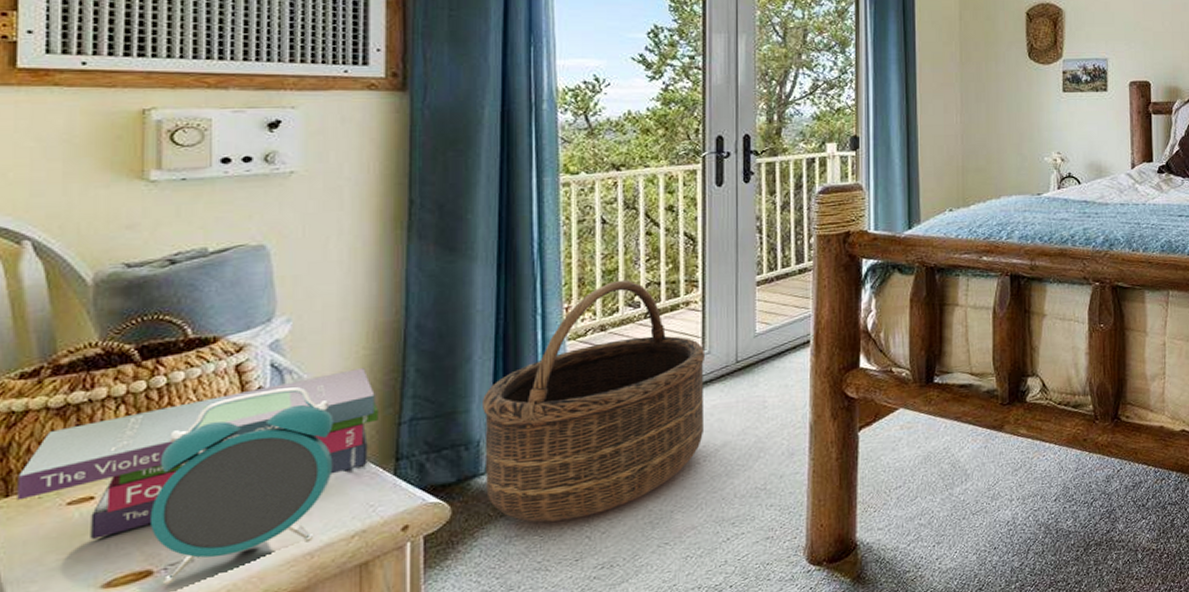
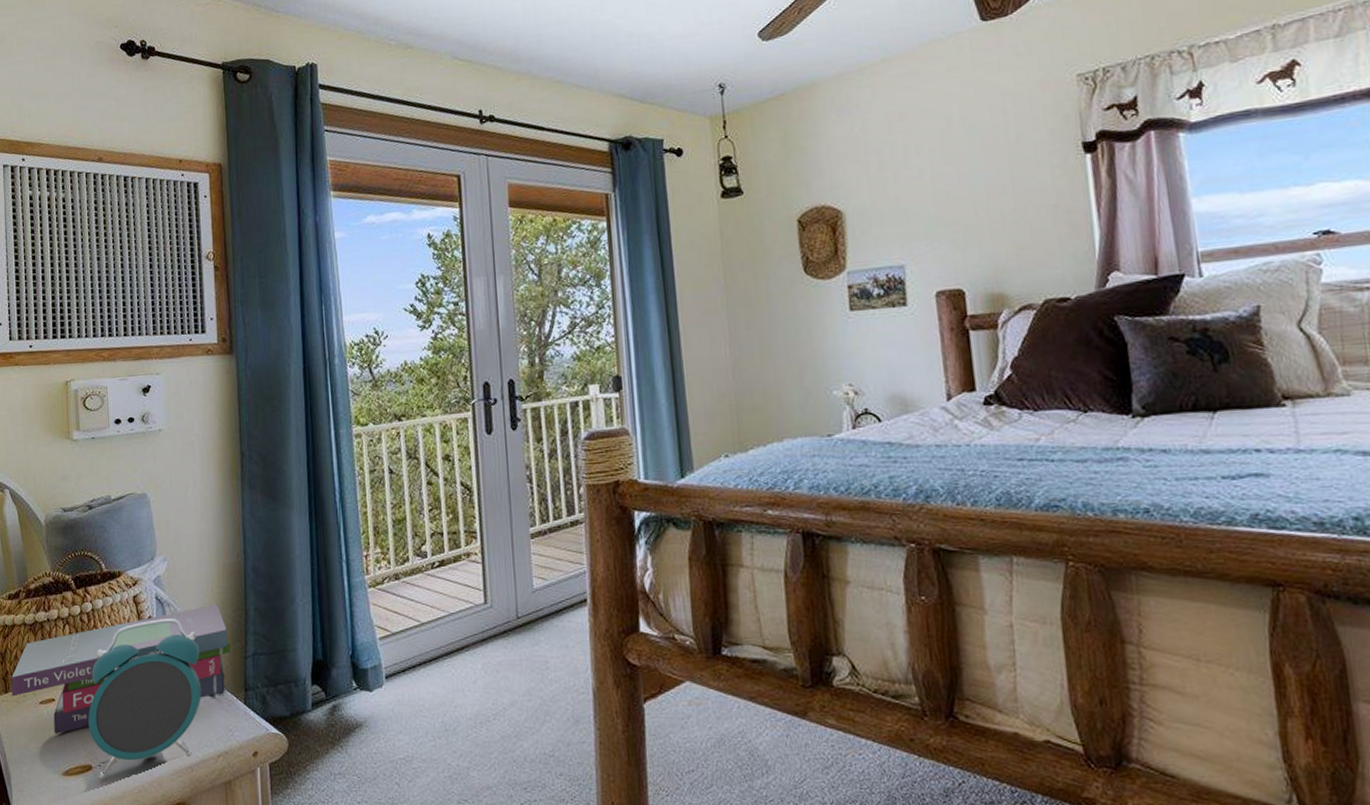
basket: present [483,279,706,522] -> none [305,529,492,764]

